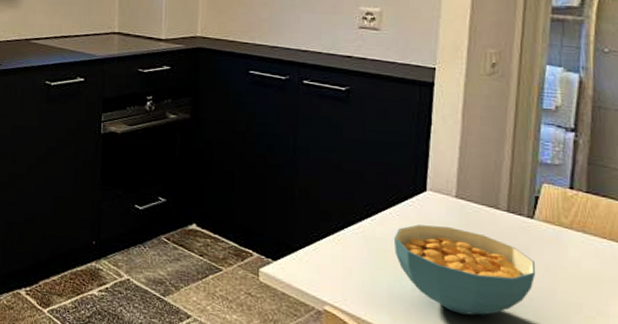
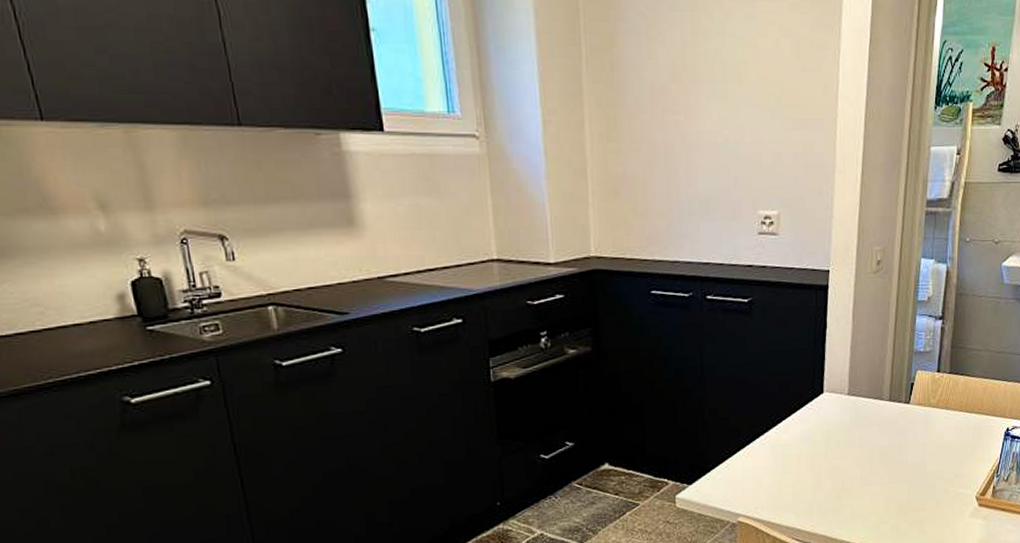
cereal bowl: present [395,224,536,316] -> none [797,423,911,500]

